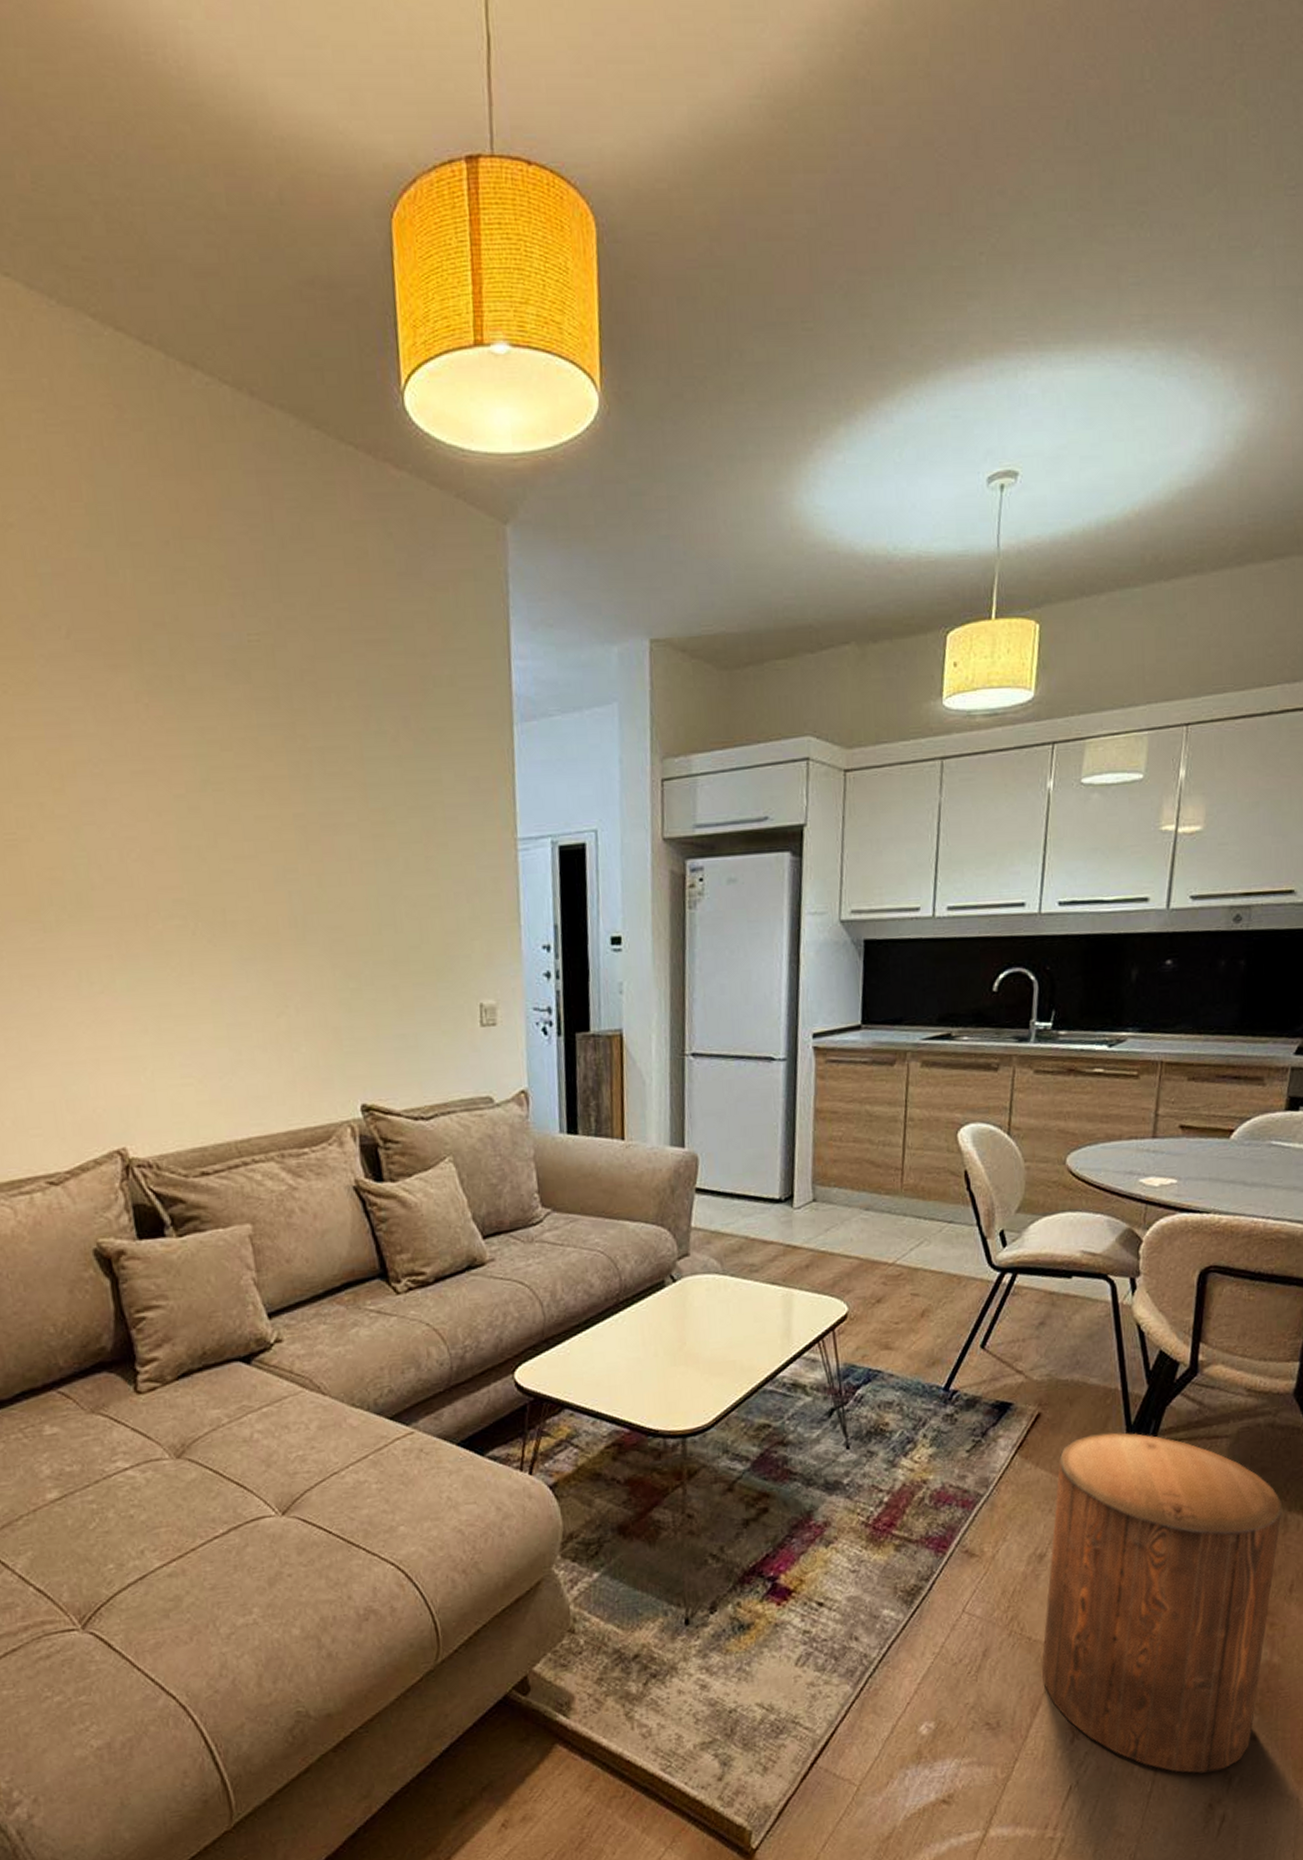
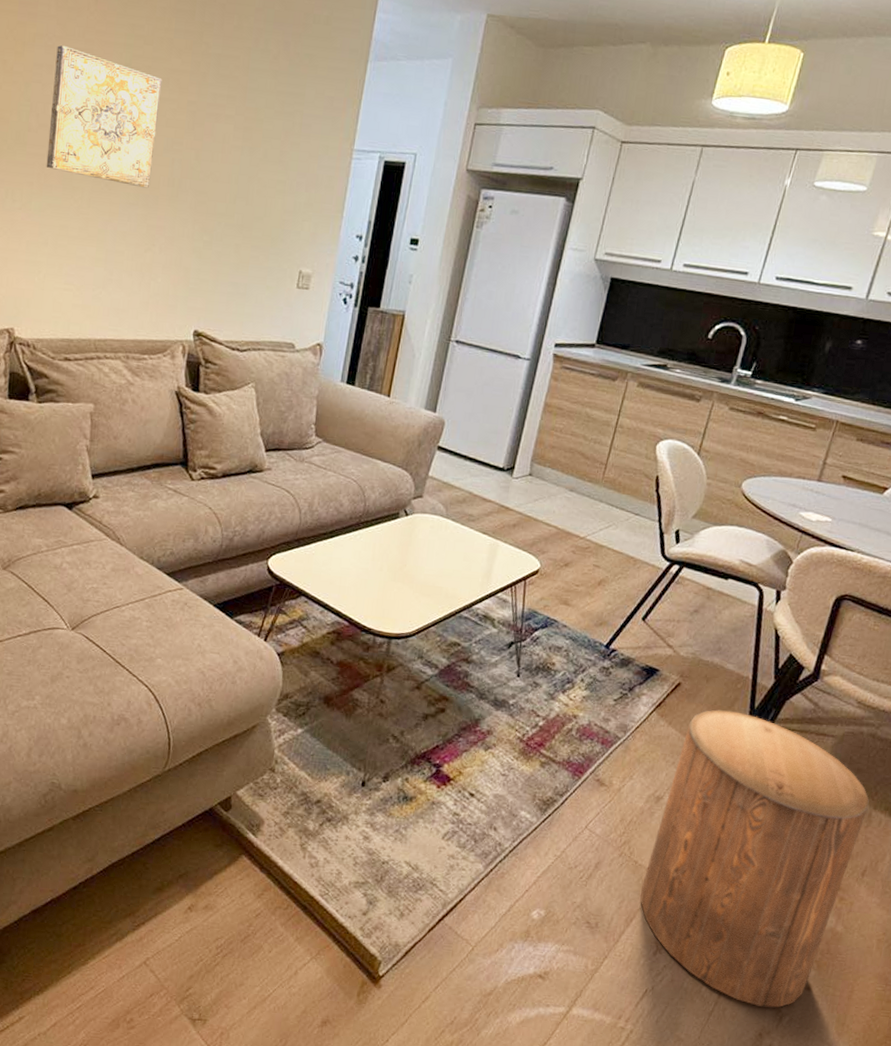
wall art: none [107,771,266,936] -> present [46,45,162,189]

